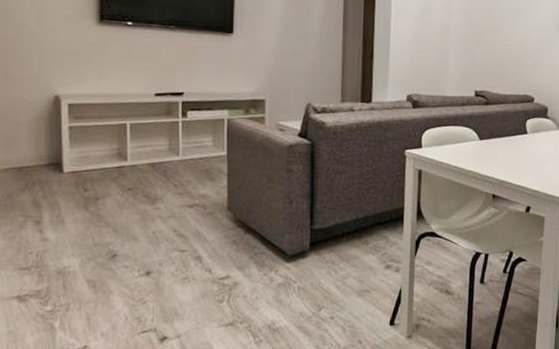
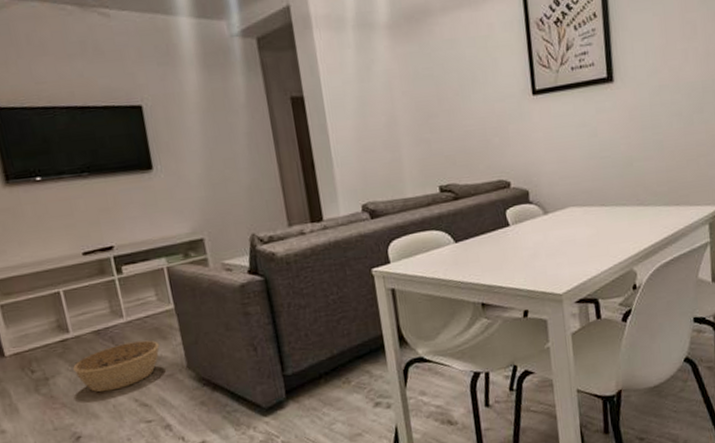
basket: none [124,178,206,219] -> present [73,340,159,393]

